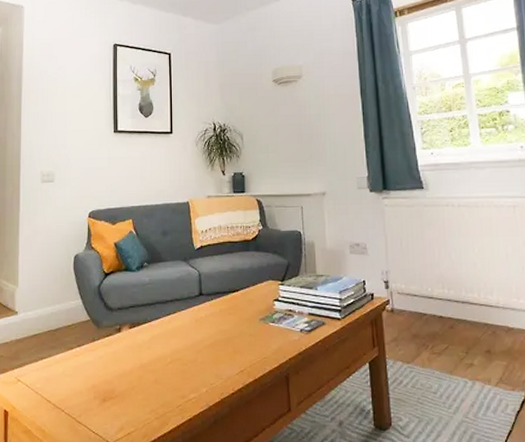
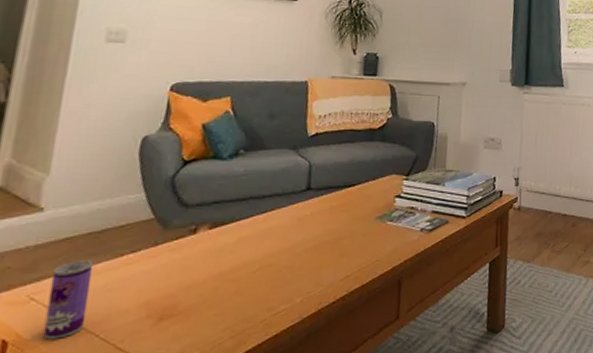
beverage can: none [29,352,54,411] -> present [42,260,94,340]

